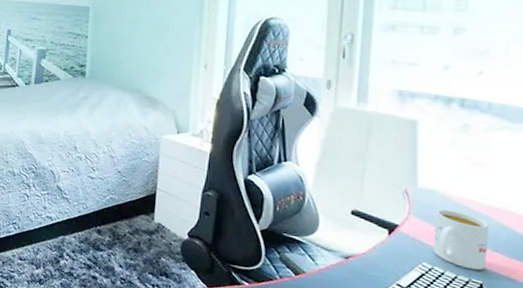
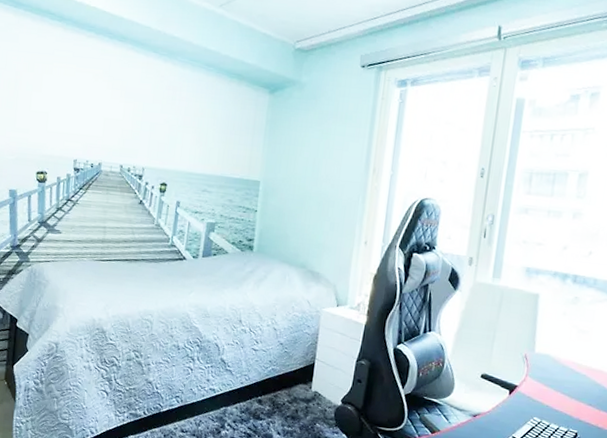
mug: present [433,209,489,270] -> none [542,371,586,422]

